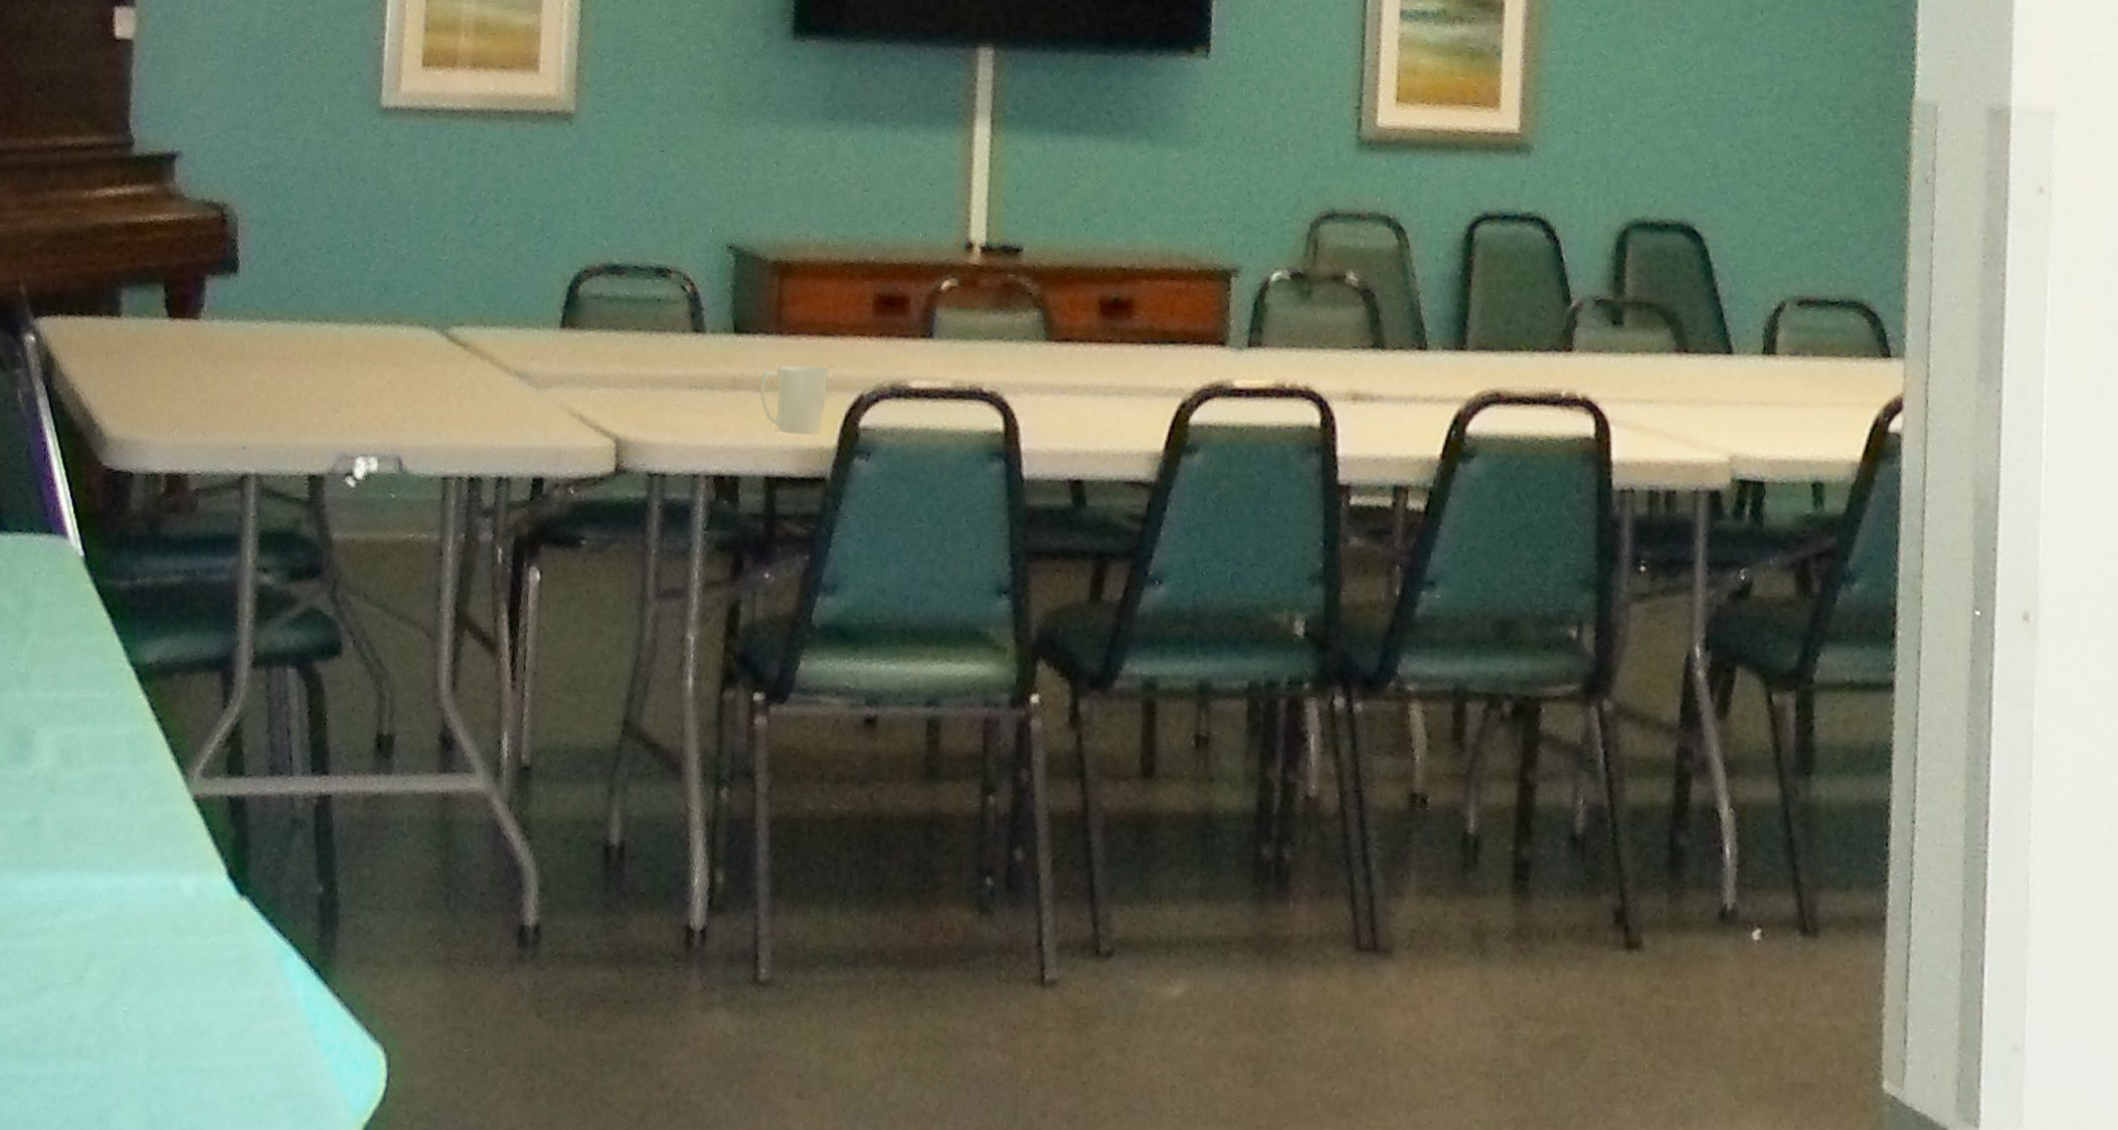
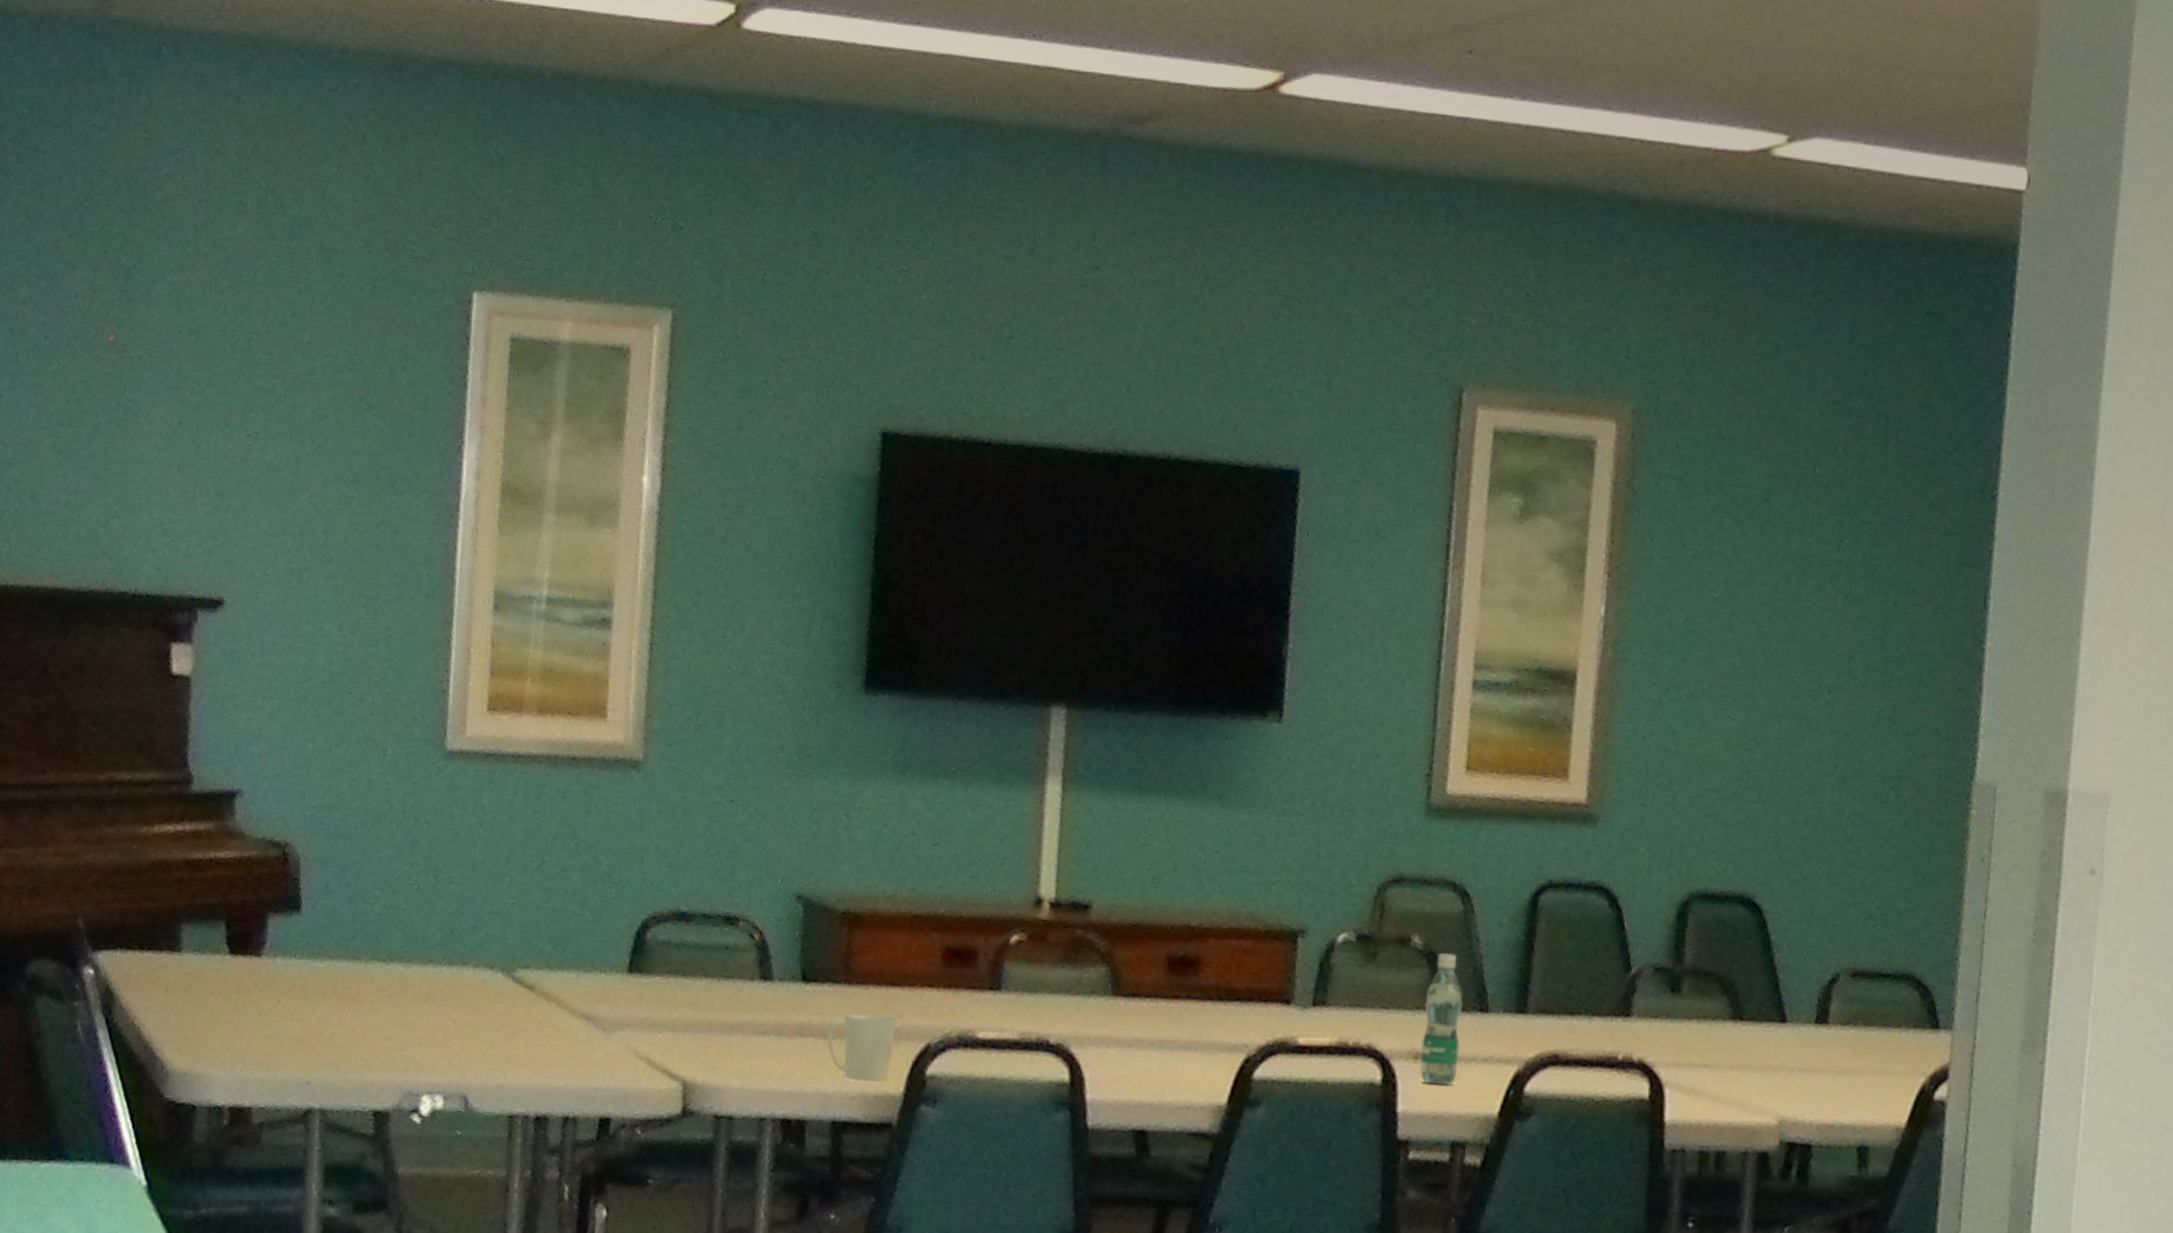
bottle: none [1358,289,1401,427] -> present [1419,952,1463,1086]

